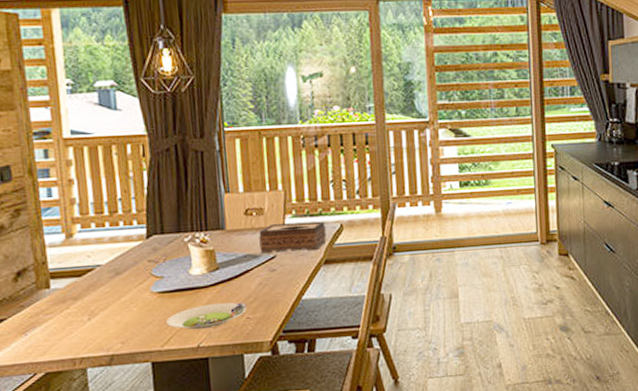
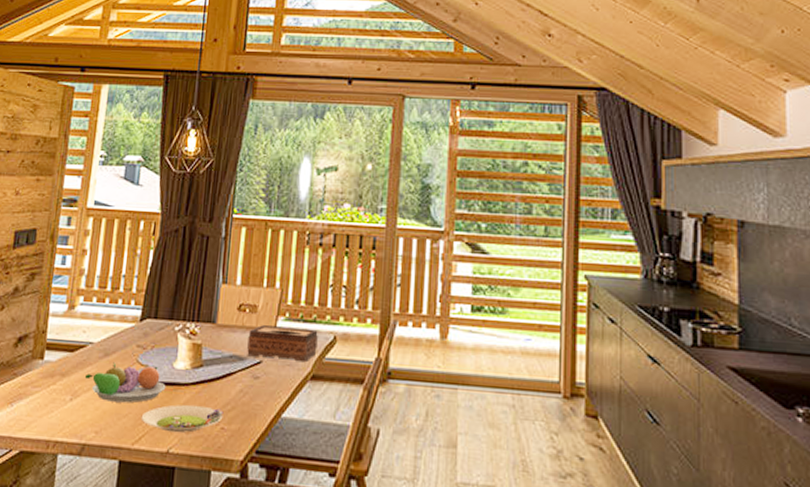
fruit bowl: none [98,277,186,315] -> present [84,362,166,403]

